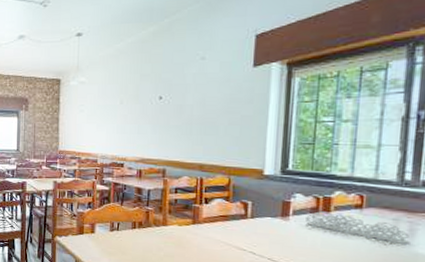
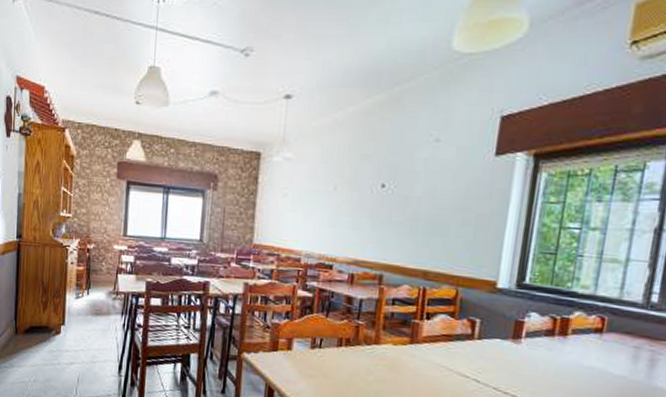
napkin holder: present [306,211,410,244] -> none [539,334,650,376]

